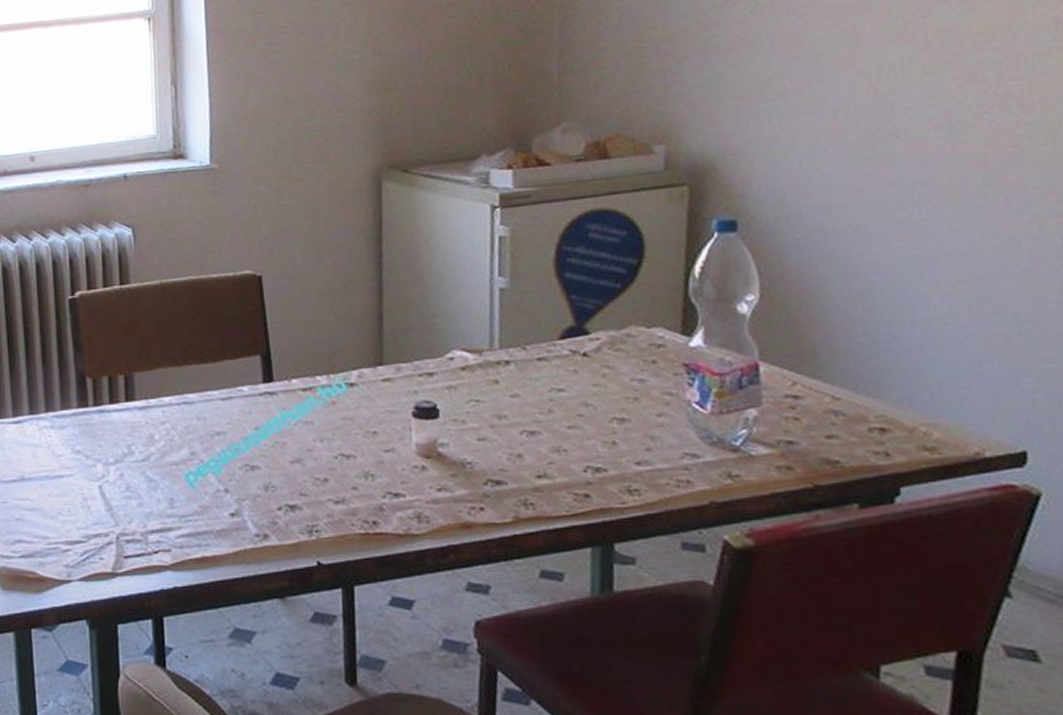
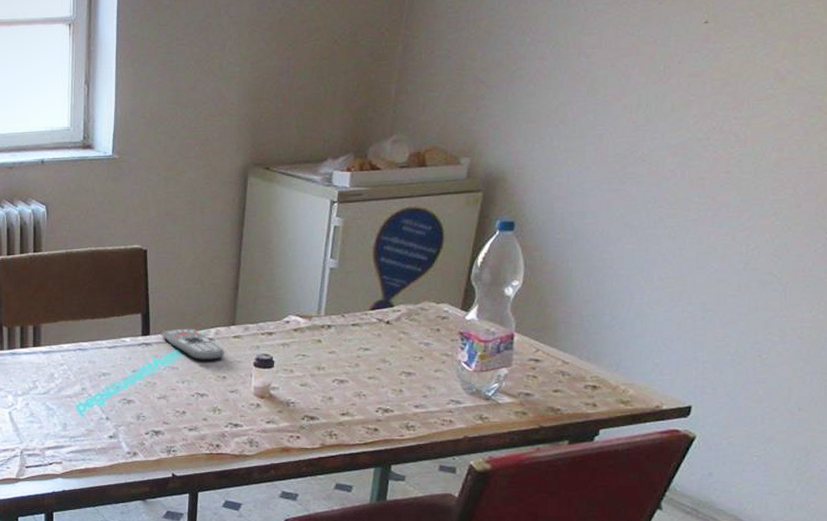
remote control: none [289,371,373,412] -> present [162,328,224,361]

